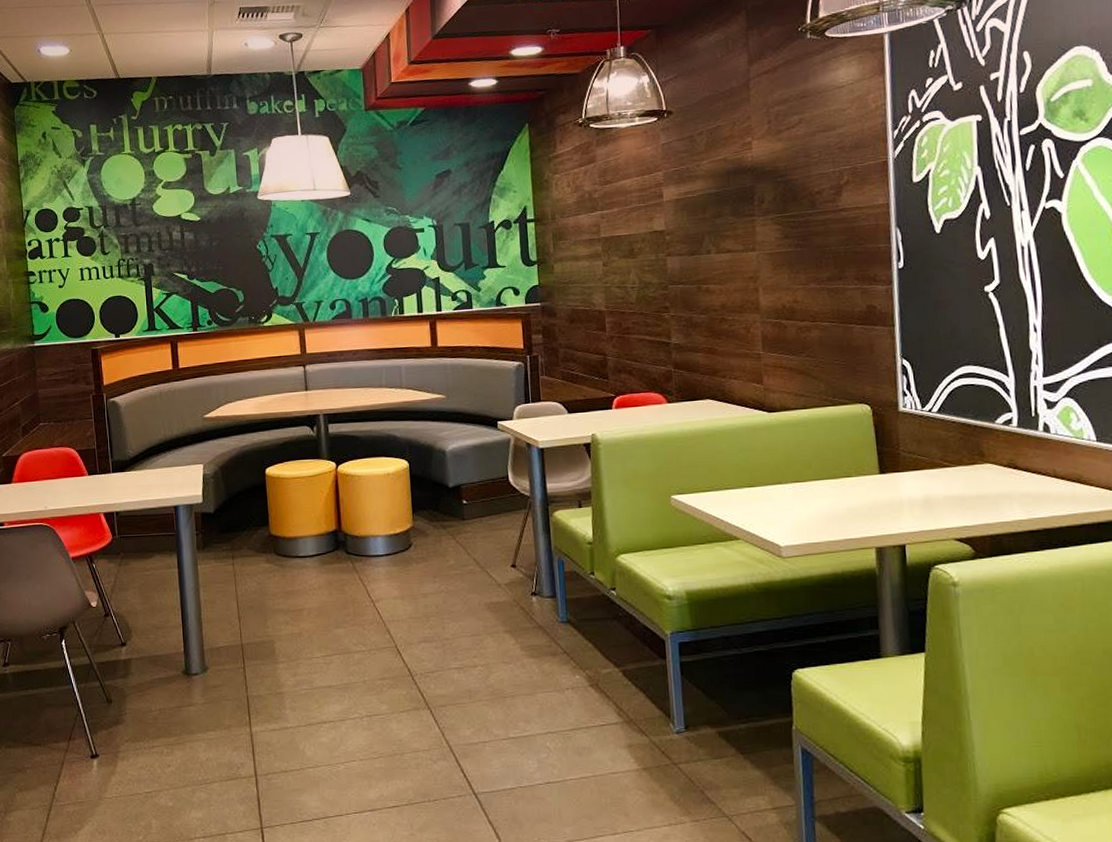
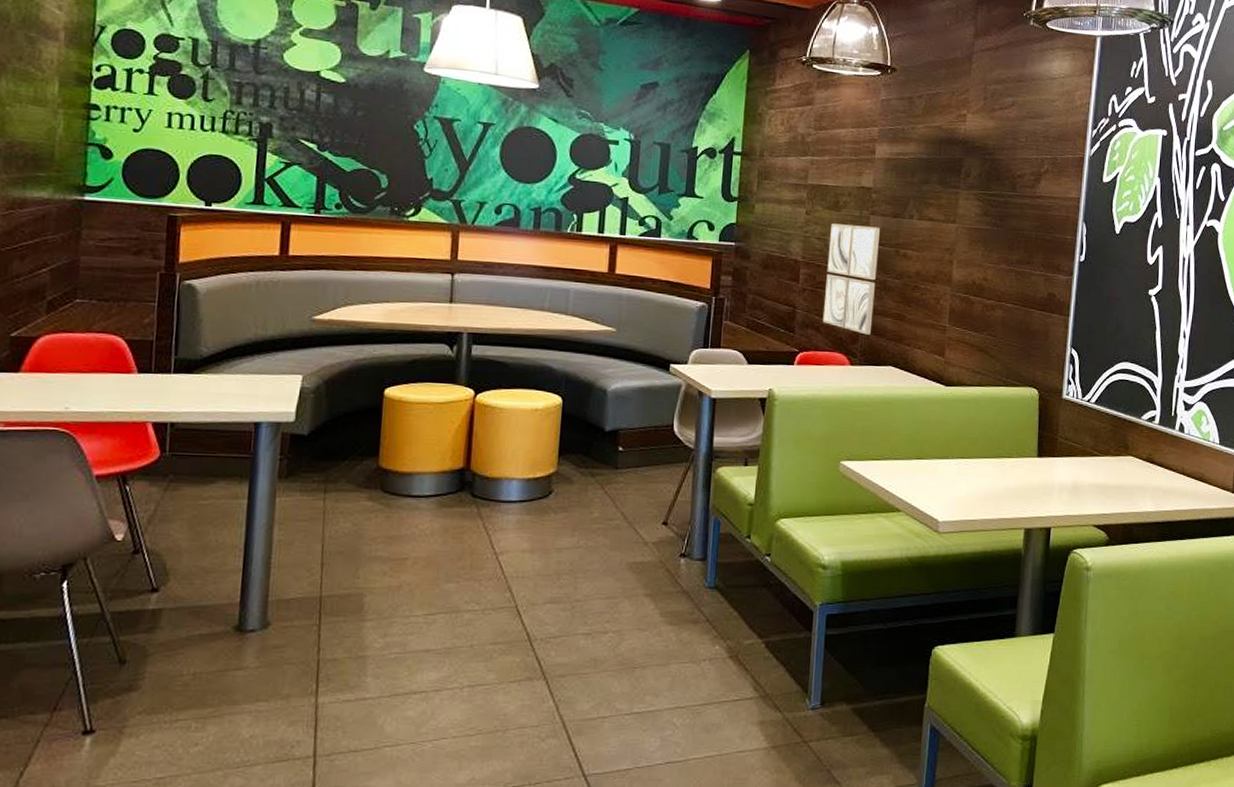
wall art: none [629,267,684,372] -> present [822,223,880,335]

